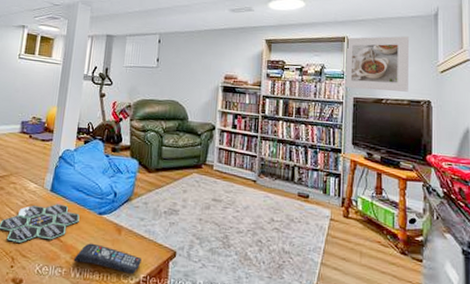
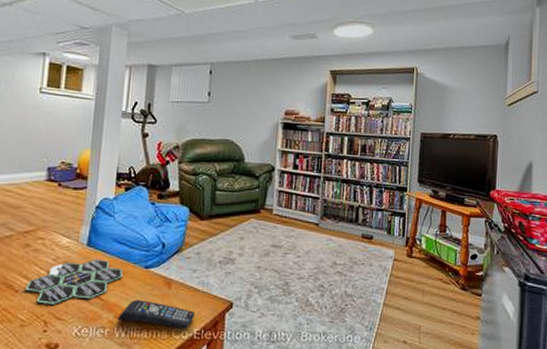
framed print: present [343,36,409,92] -> none [411,67,479,126]

